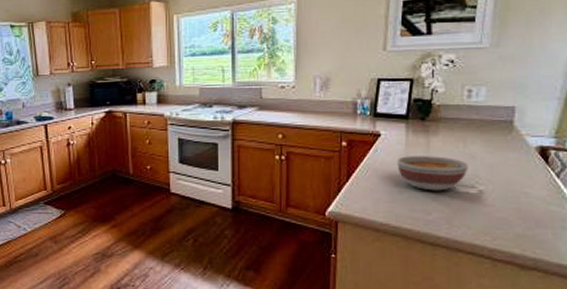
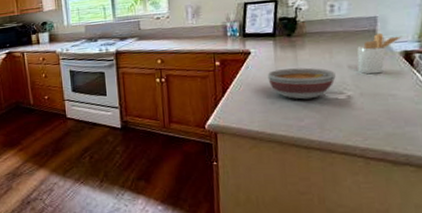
utensil holder: none [491,125,539,169] -> present [357,33,402,75]

